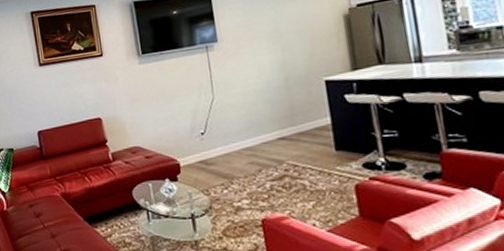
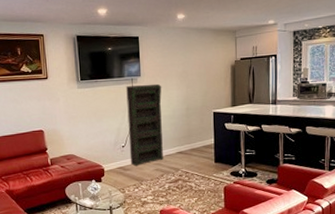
cupboard: none [200,49,259,159] -> present [126,83,163,166]

